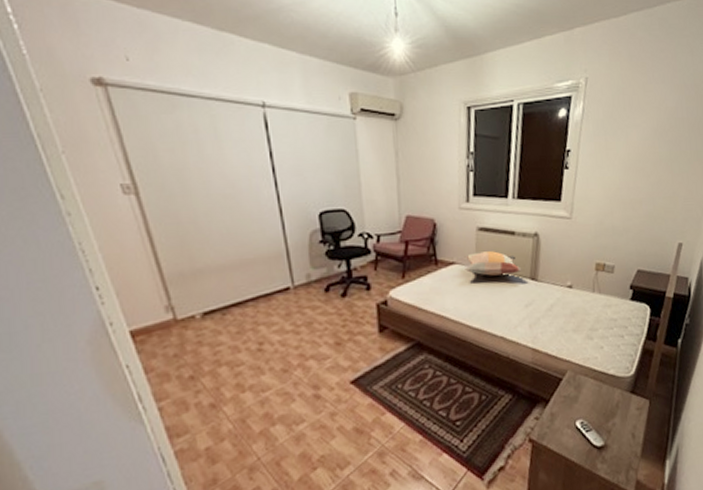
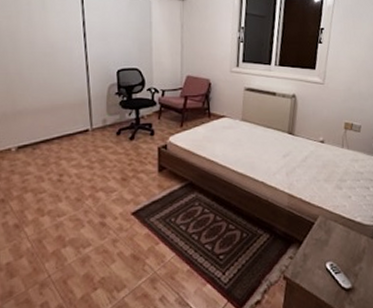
decorative pillow: present [465,251,522,276] -> none [233,108,281,129]

